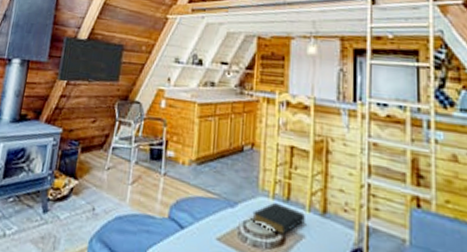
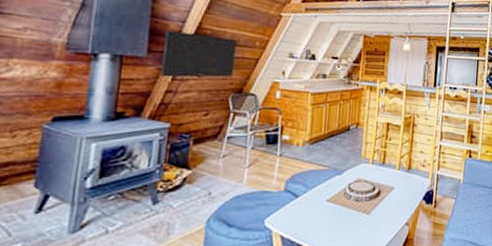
hardback book: present [252,202,305,235] -> none [355,166,395,189]

